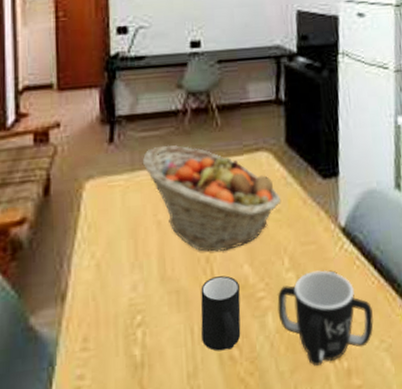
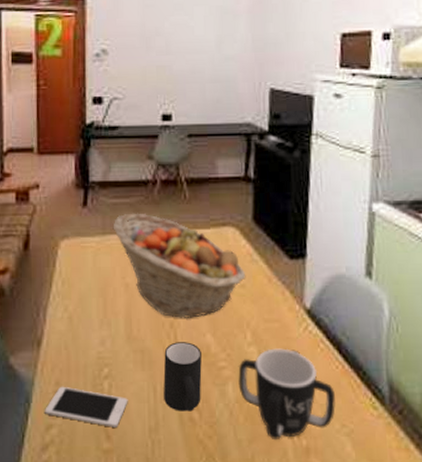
cell phone: none [71,341,164,380] -> present [45,386,128,427]

